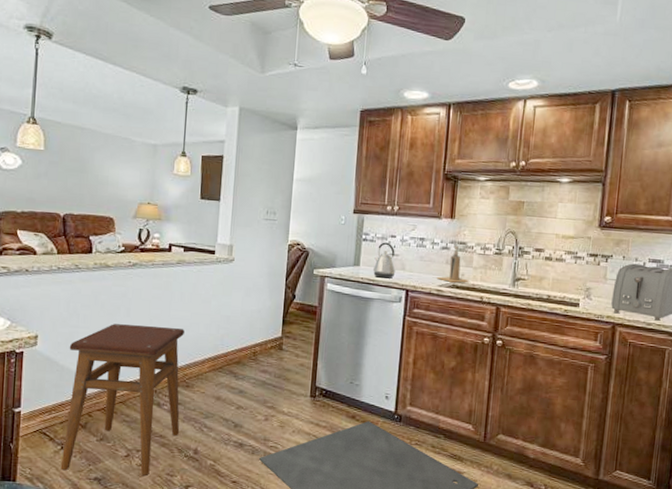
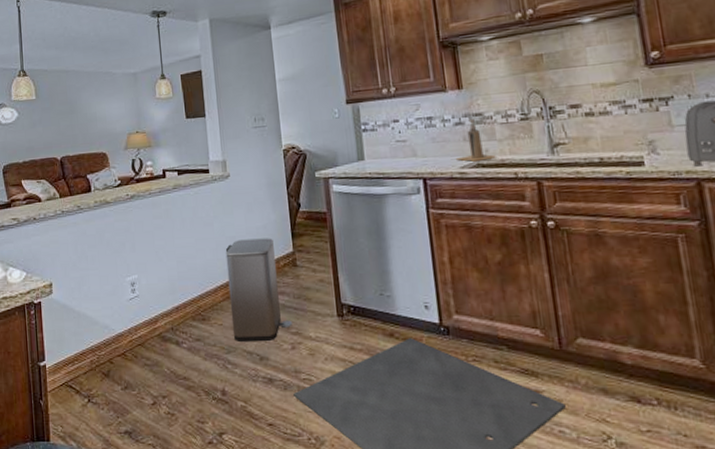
stool: present [60,324,184,476] -> none [82,257,204,424]
pedal bin: none [213,319,269,411] -> present [225,238,292,341]
kettle: present [373,242,396,279] -> none [379,128,407,170]

